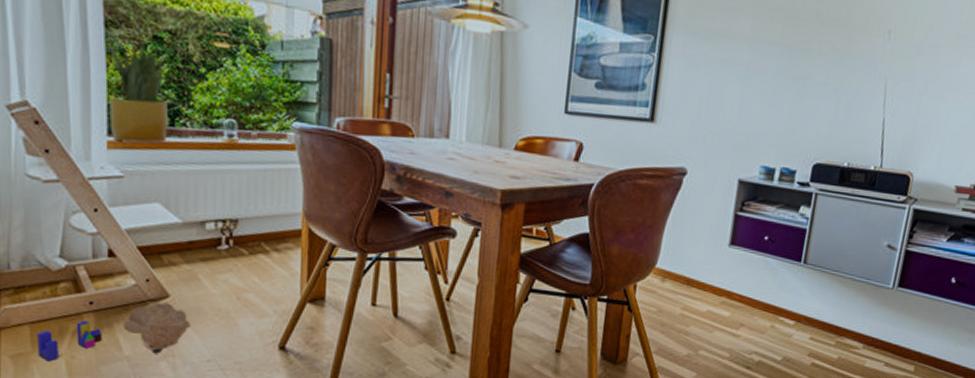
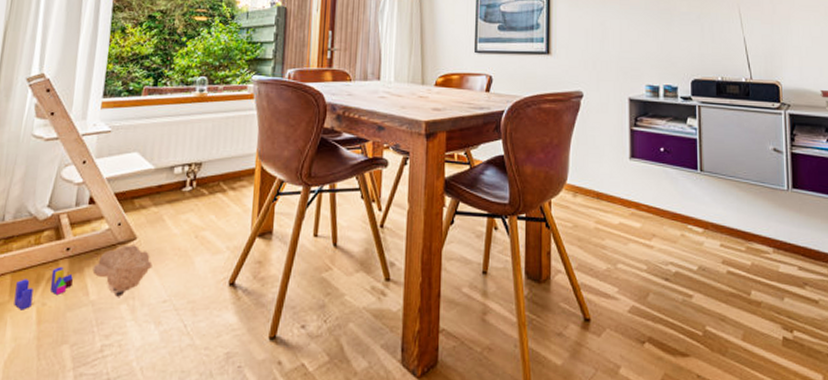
planter: present [104,38,171,144] -> none [106,19,161,102]

